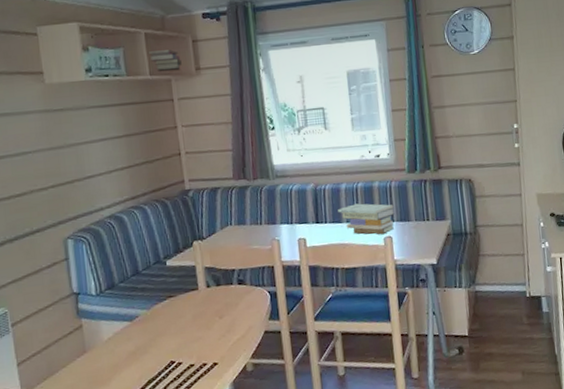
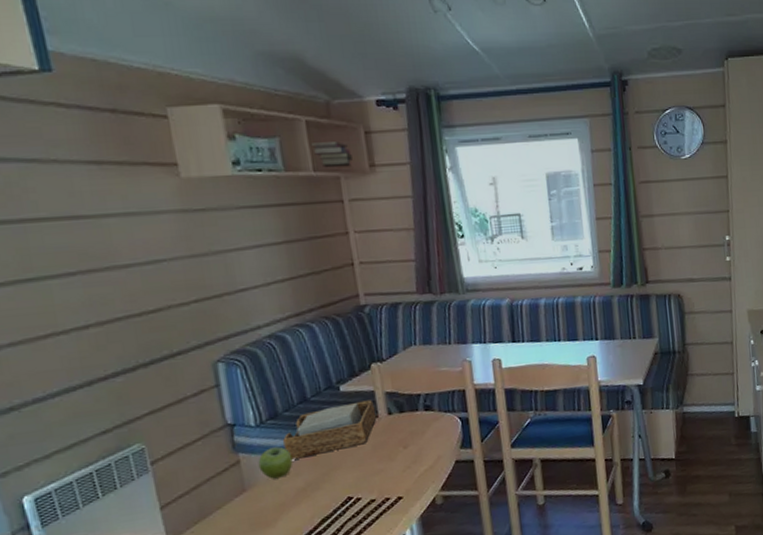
fruit: none [97,314,126,343] -> present [258,446,293,479]
napkin holder: none [118,274,197,326] -> present [283,400,377,460]
books: present [338,203,395,235] -> none [536,320,599,355]

